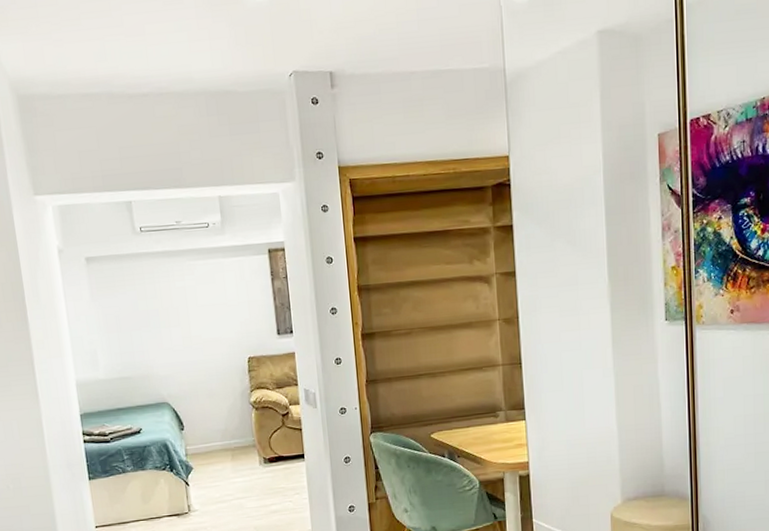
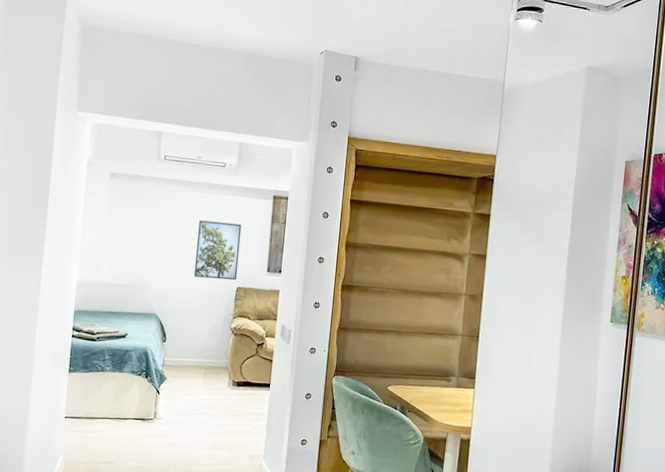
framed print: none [193,287,246,355] -> present [193,220,242,281]

